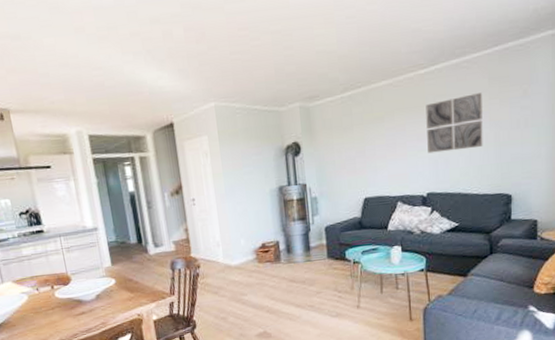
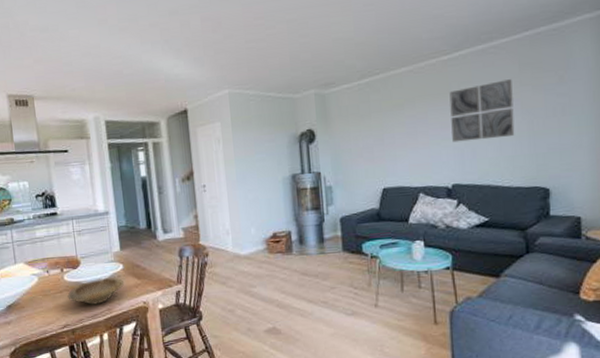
bowl: none [60,291,118,320] -> present [67,276,125,306]

